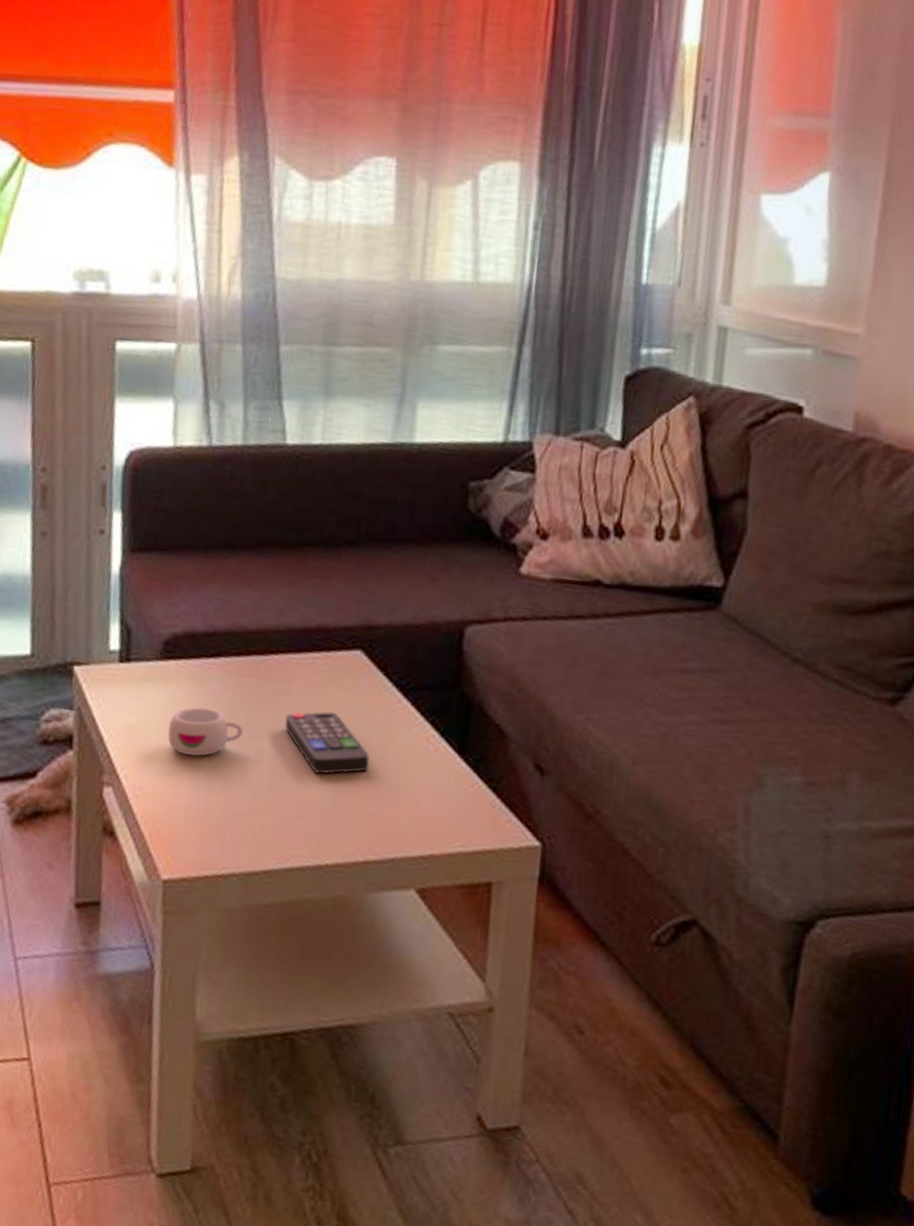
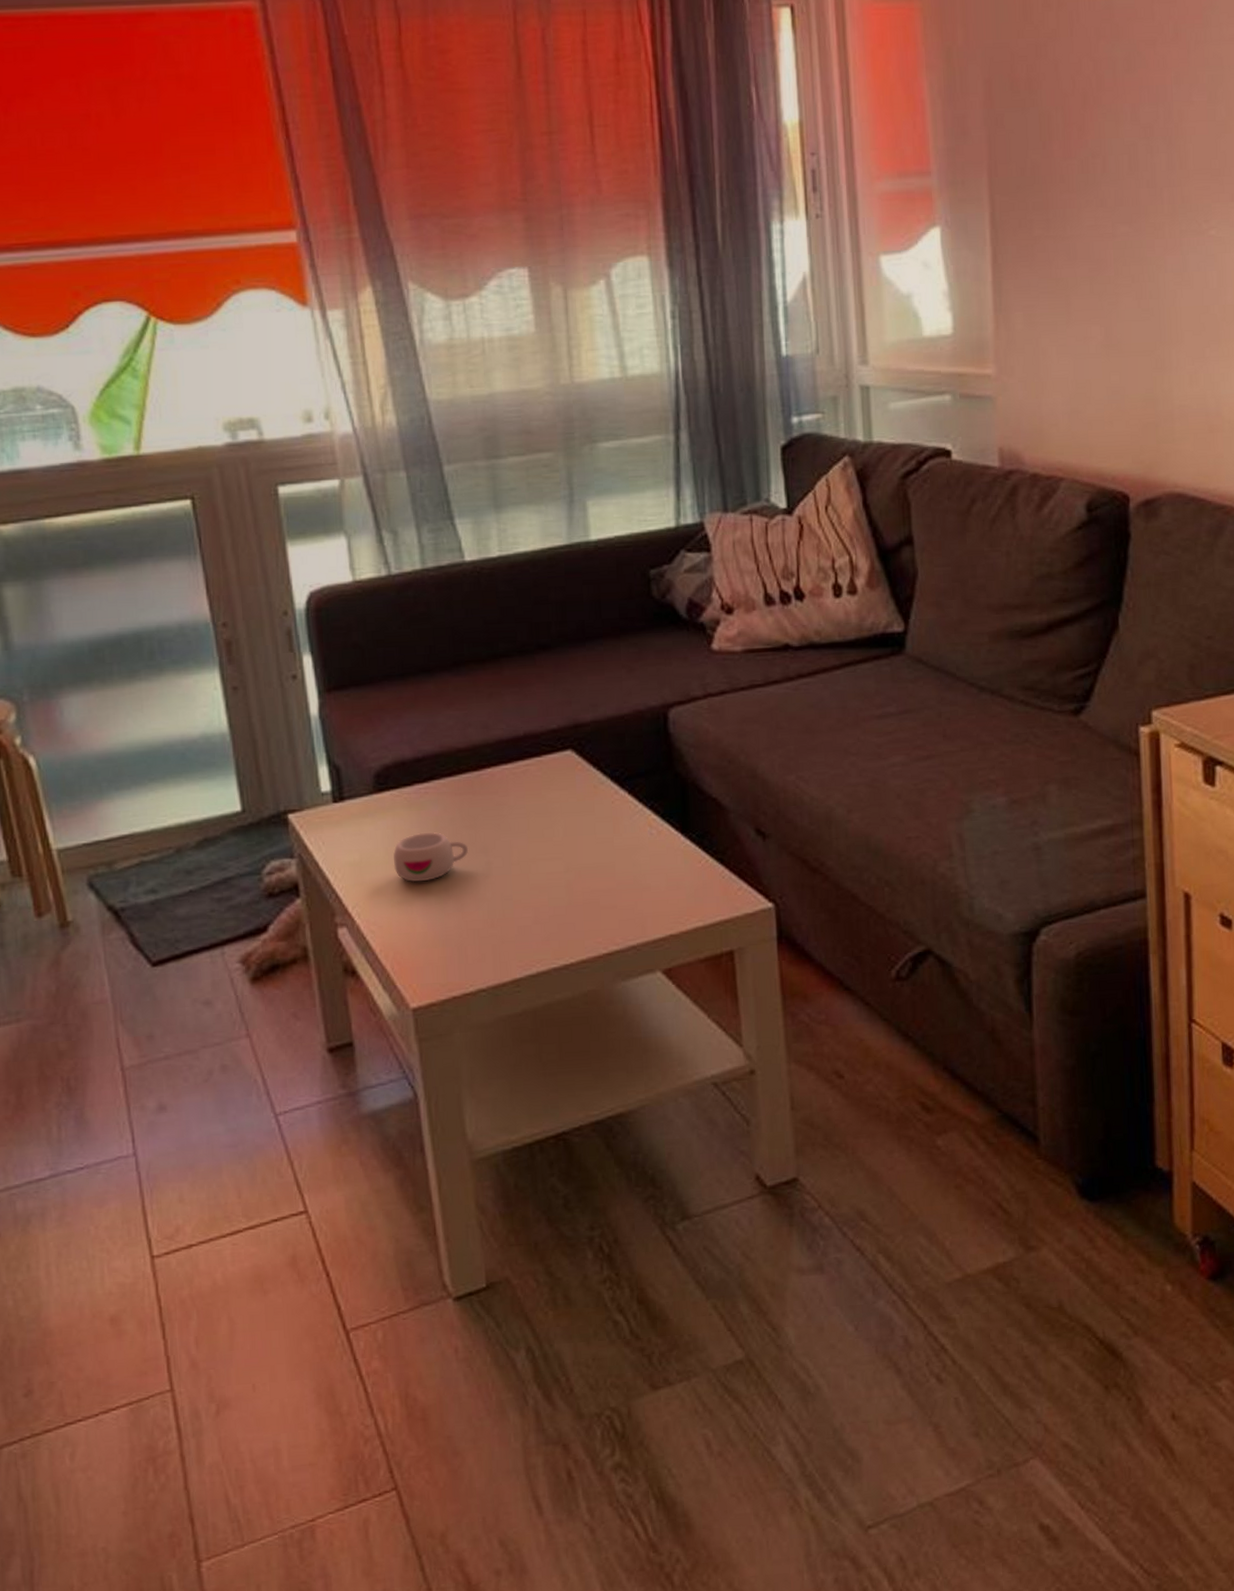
remote control: present [285,711,370,774] -> none [508,814,597,877]

